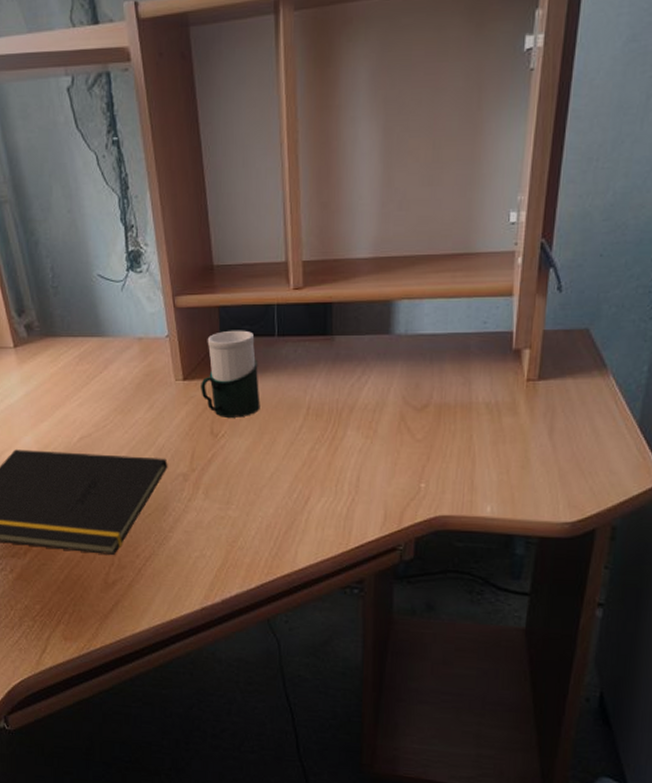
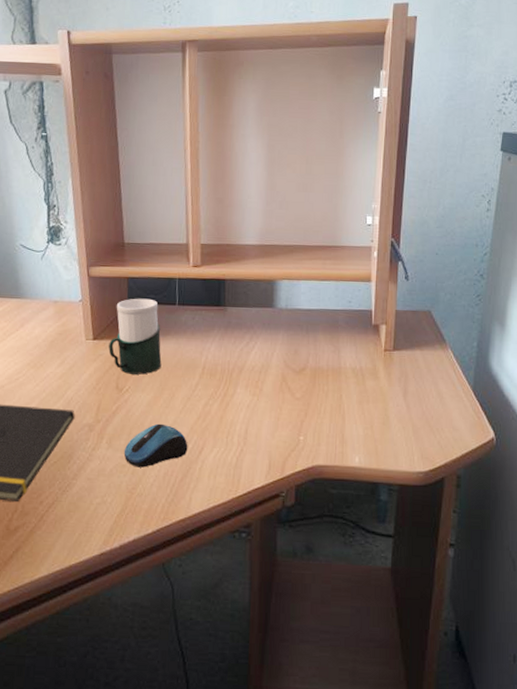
computer mouse: none [222,471,292,519] -> present [123,423,188,468]

